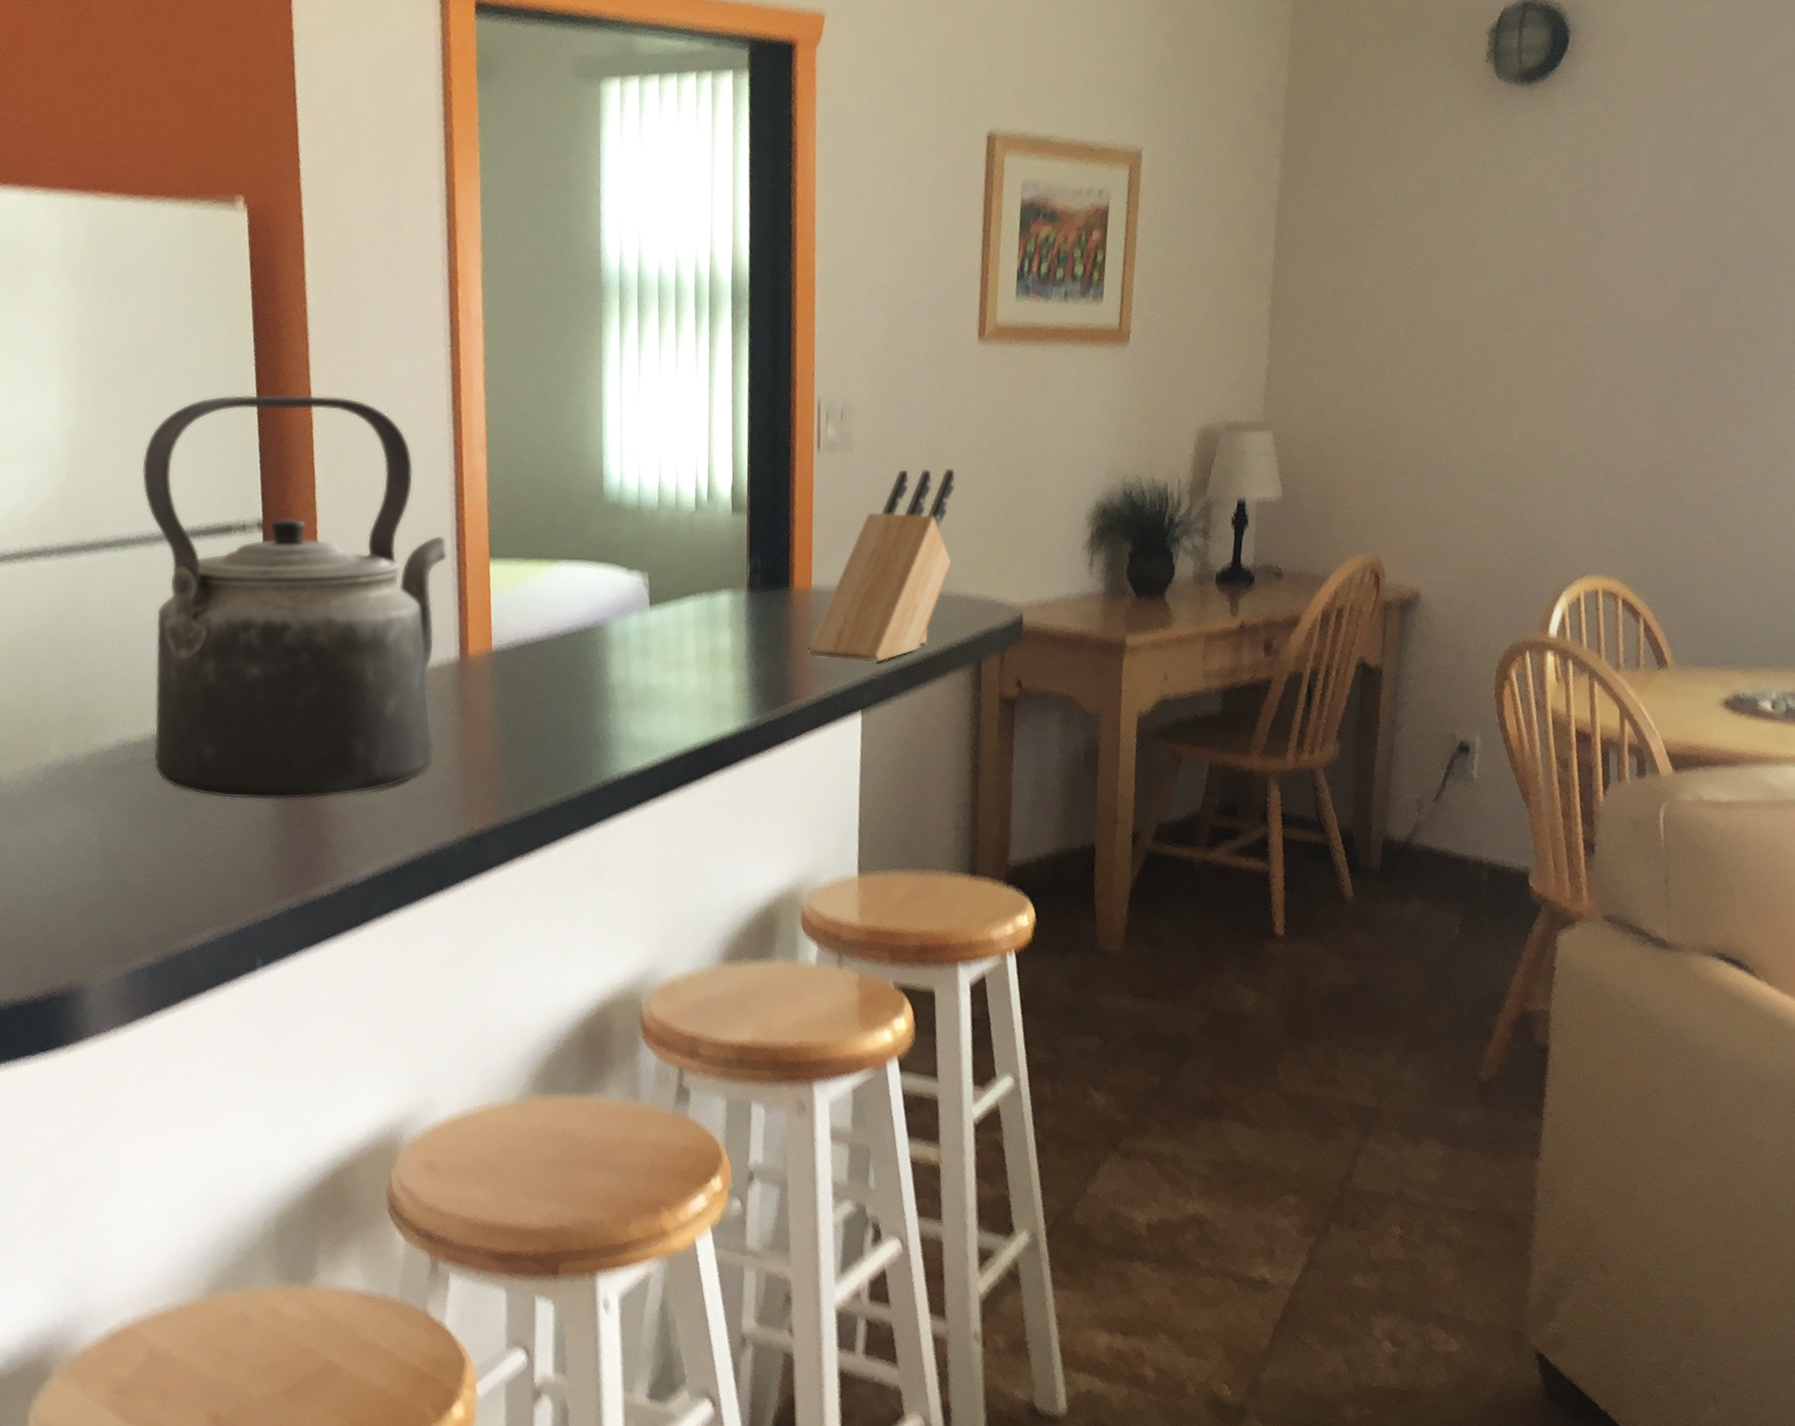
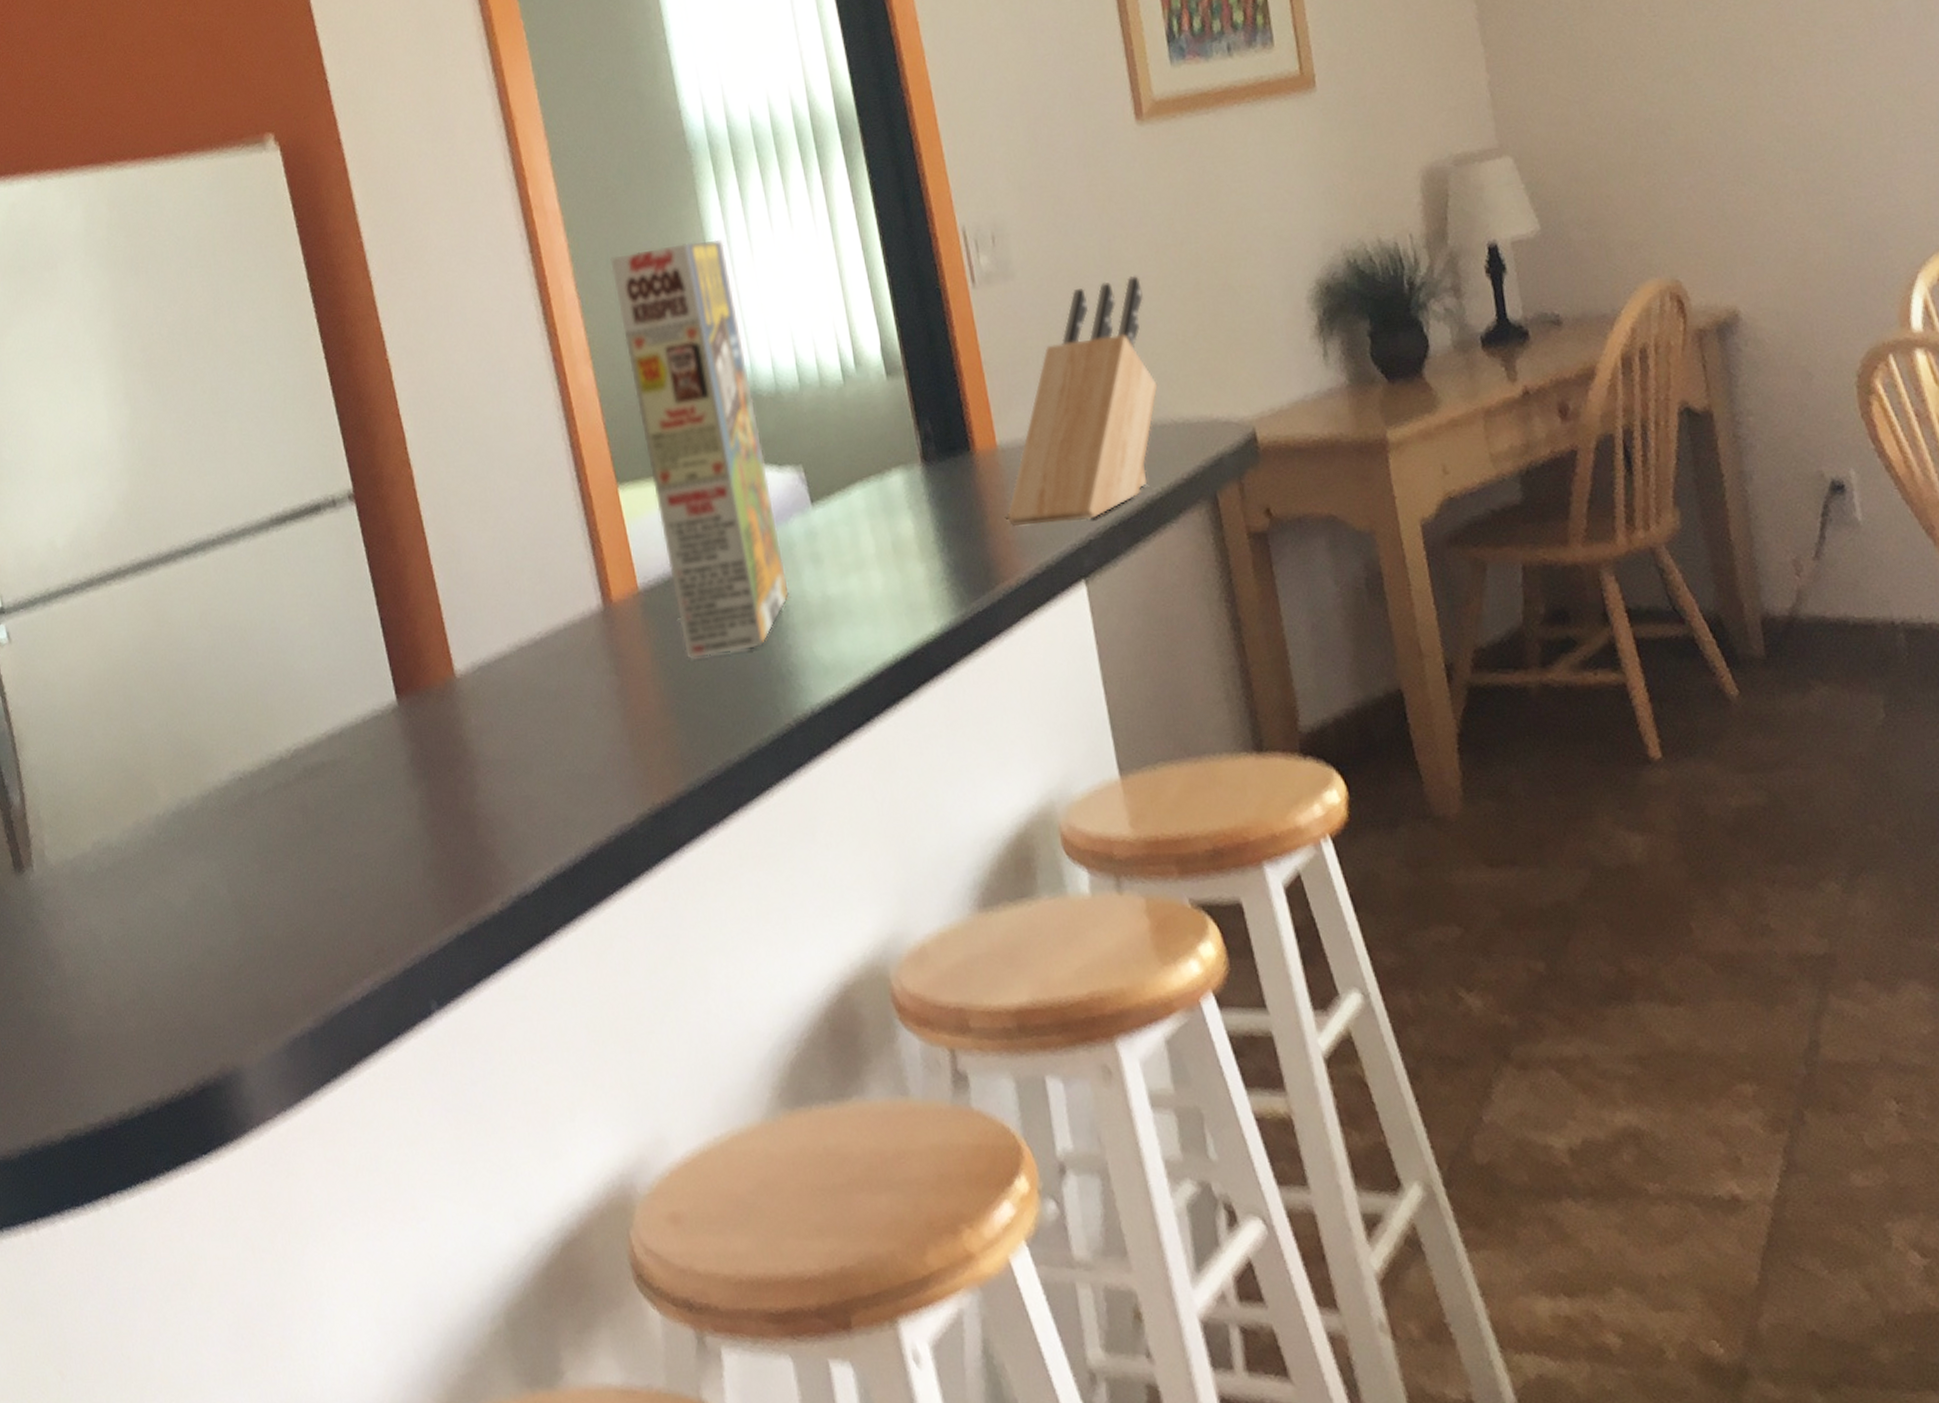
kettle: present [141,394,447,800] -> none [209,333,595,820]
cereal box: none [517,364,618,717] -> present [610,239,789,658]

